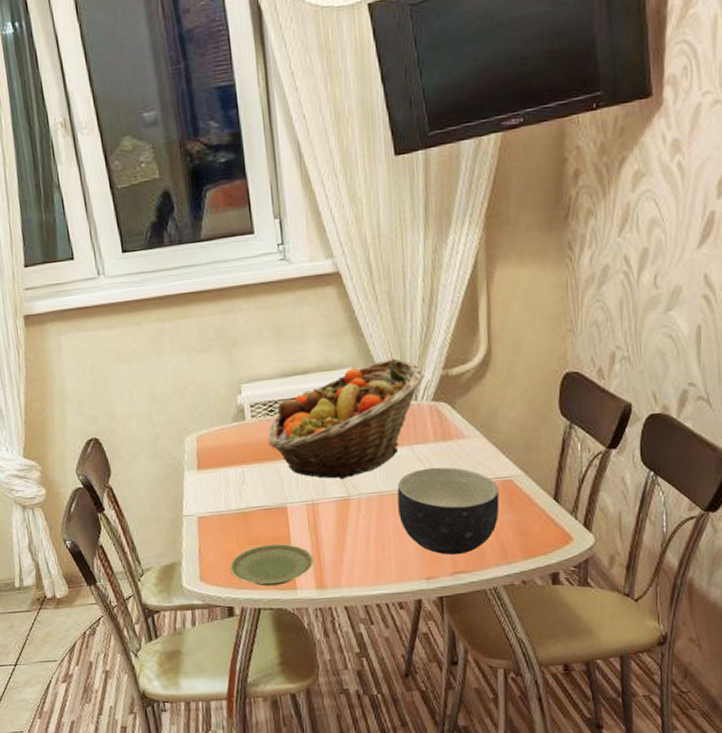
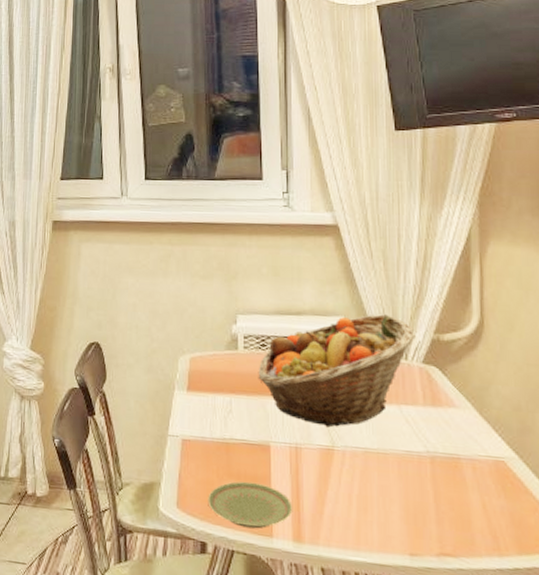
bowl: present [397,467,500,555] -> none [383,431,491,535]

